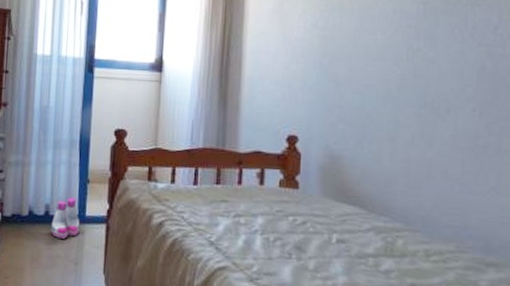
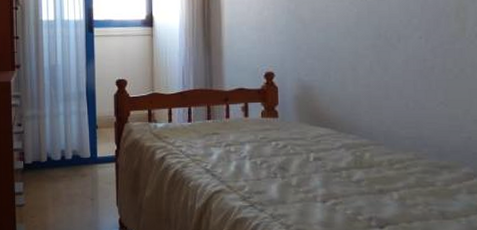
boots: present [50,196,80,239] -> none [67,141,93,179]

